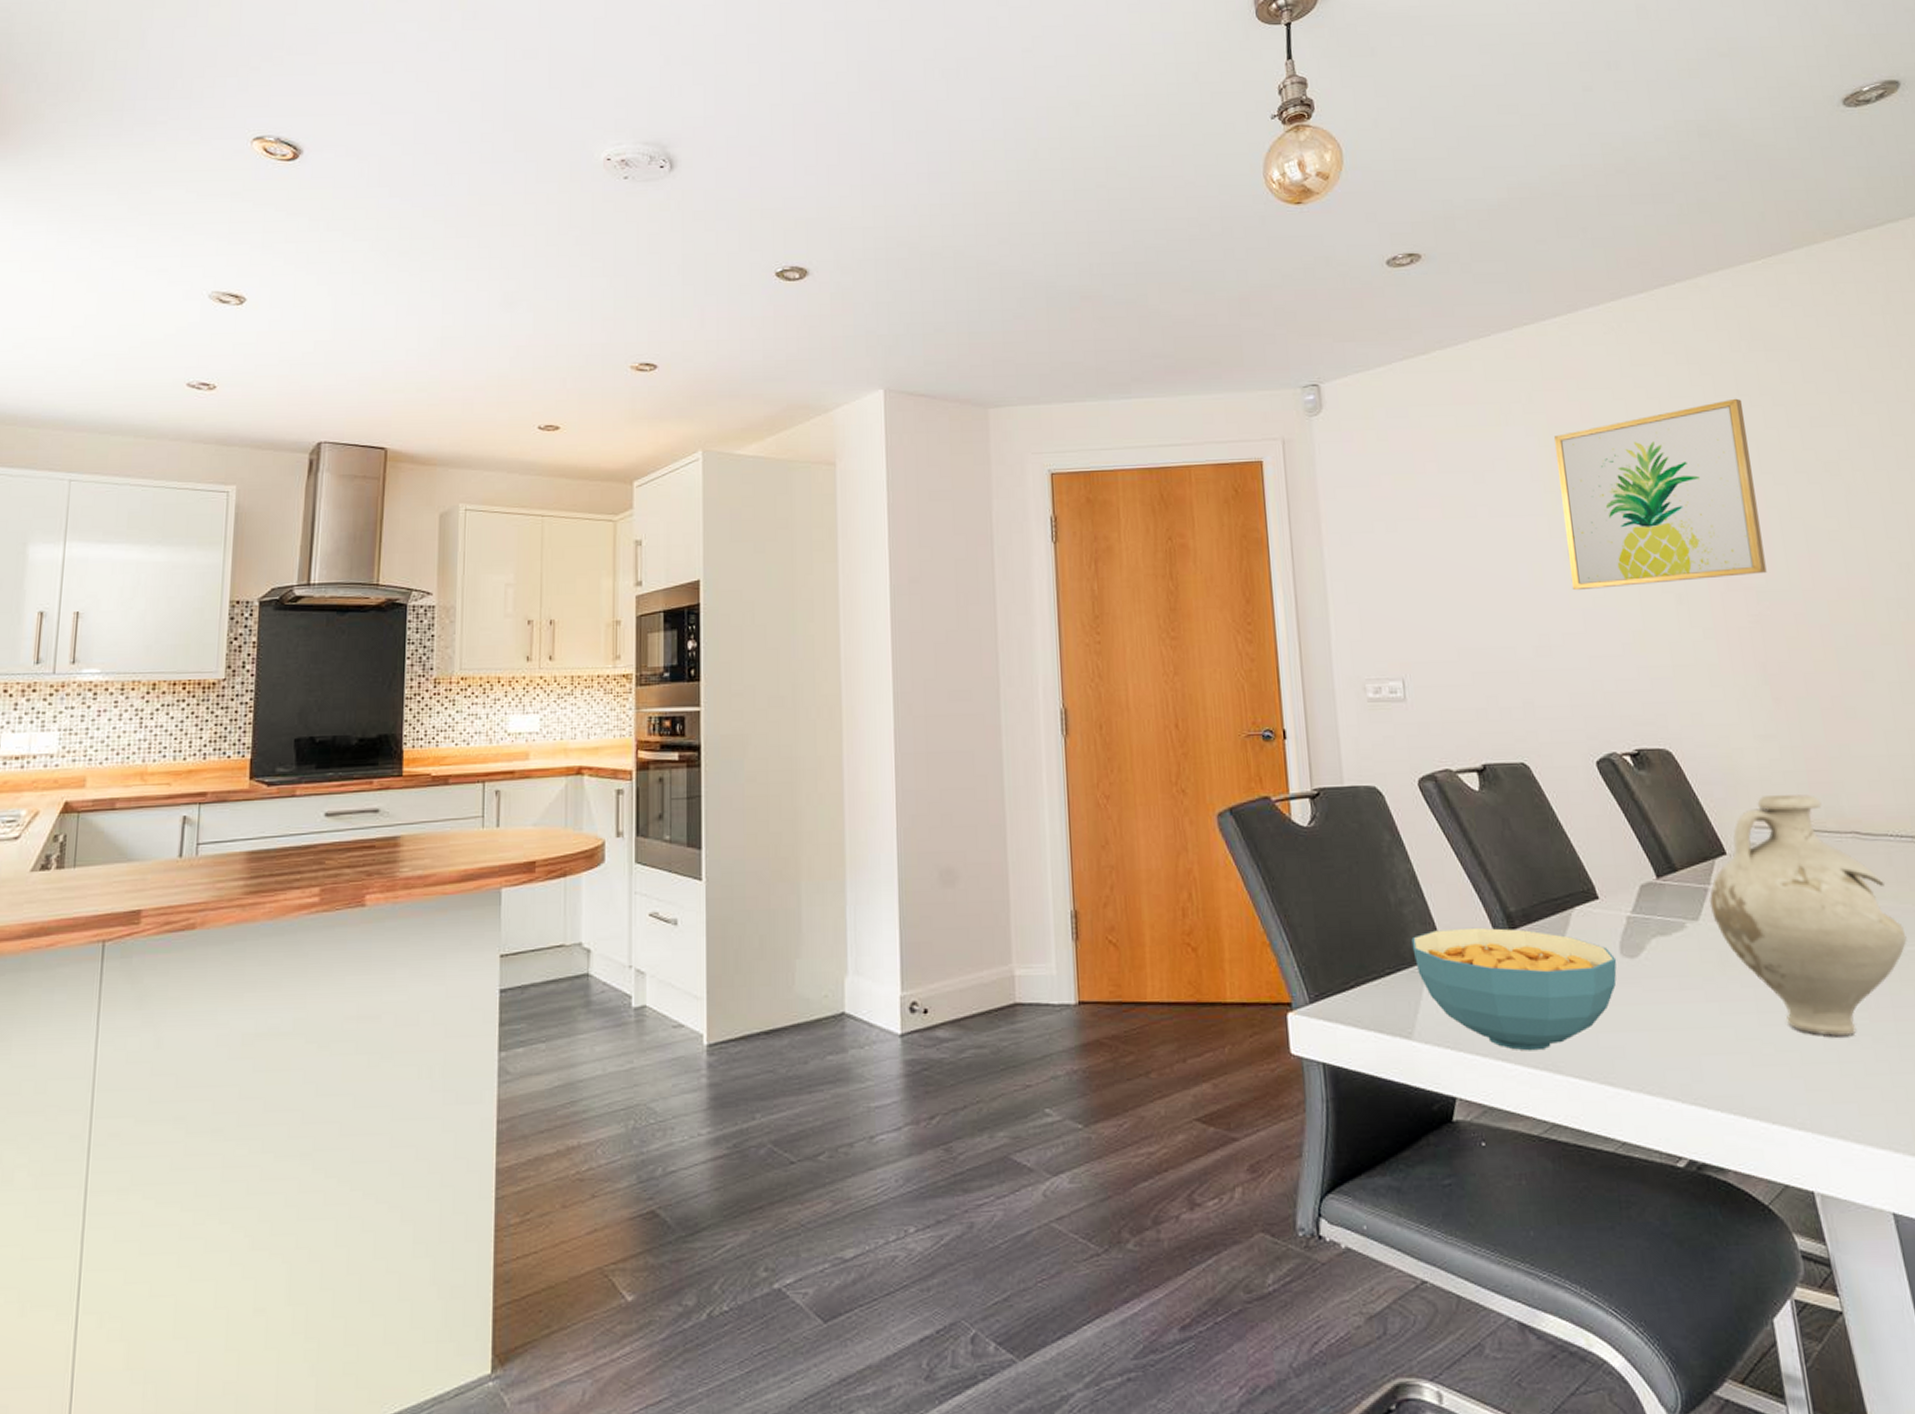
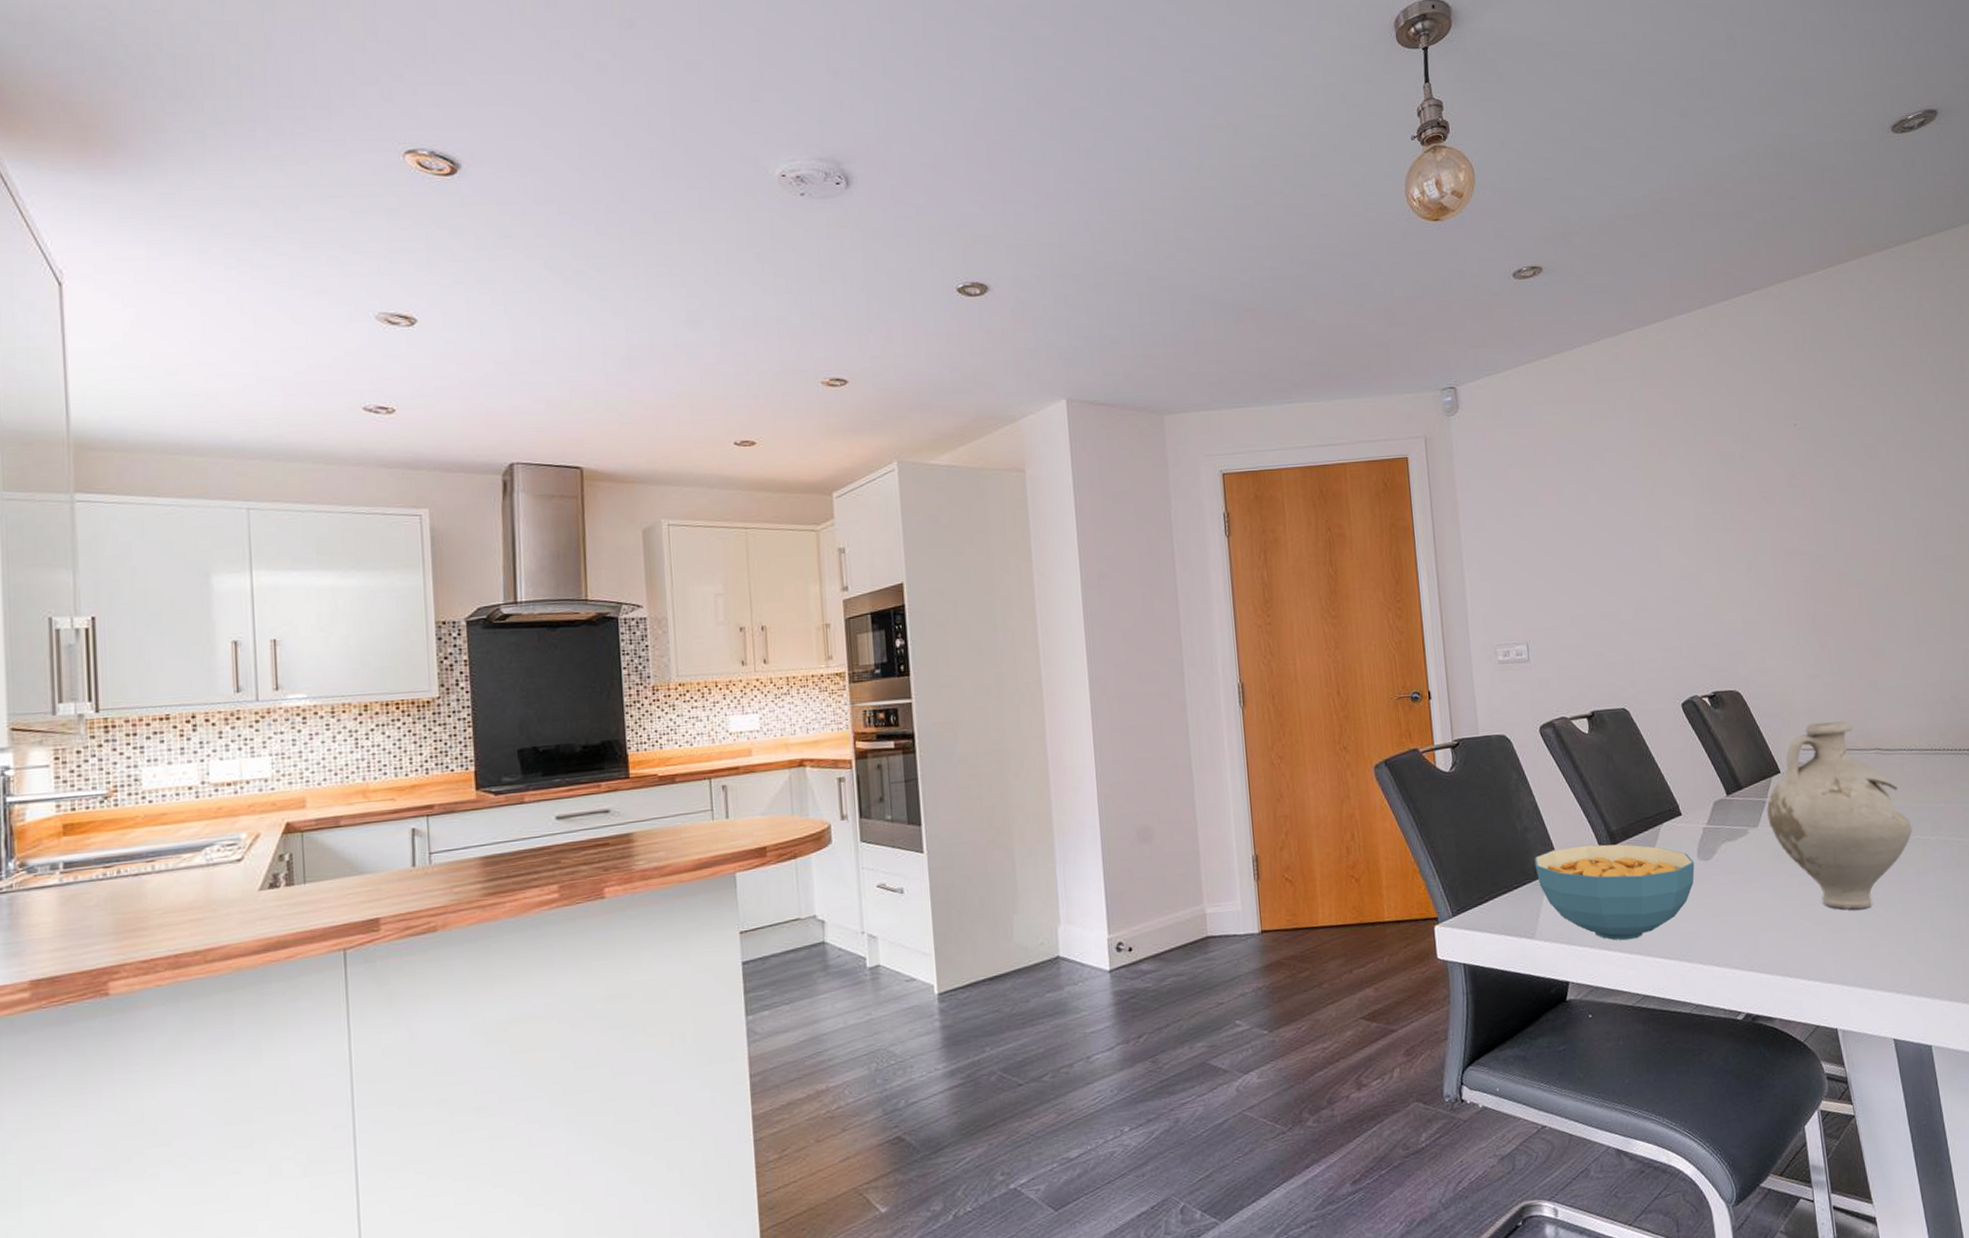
wall art: present [1554,398,1767,591] -> none [1652,392,1818,562]

